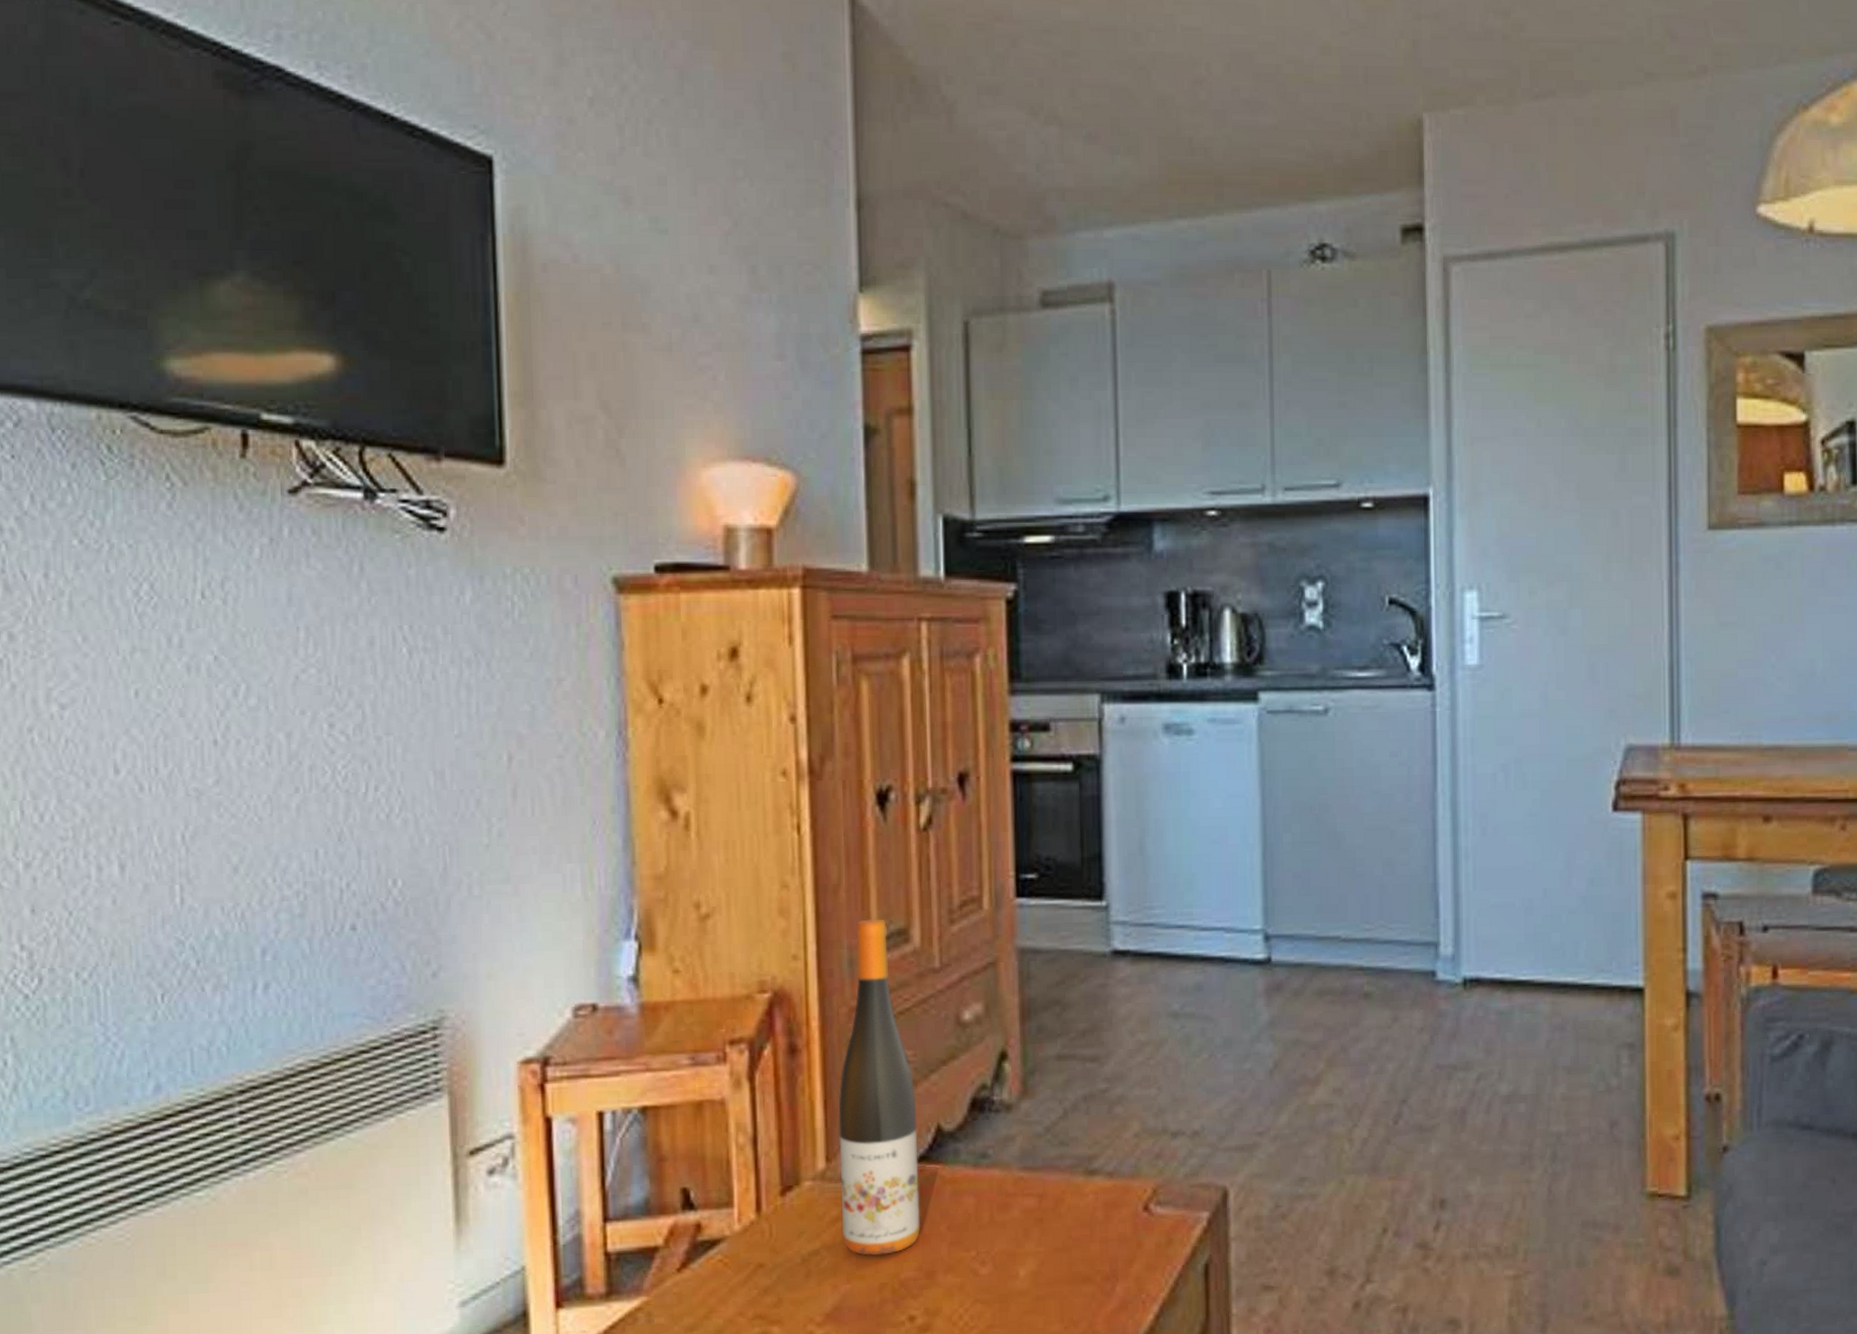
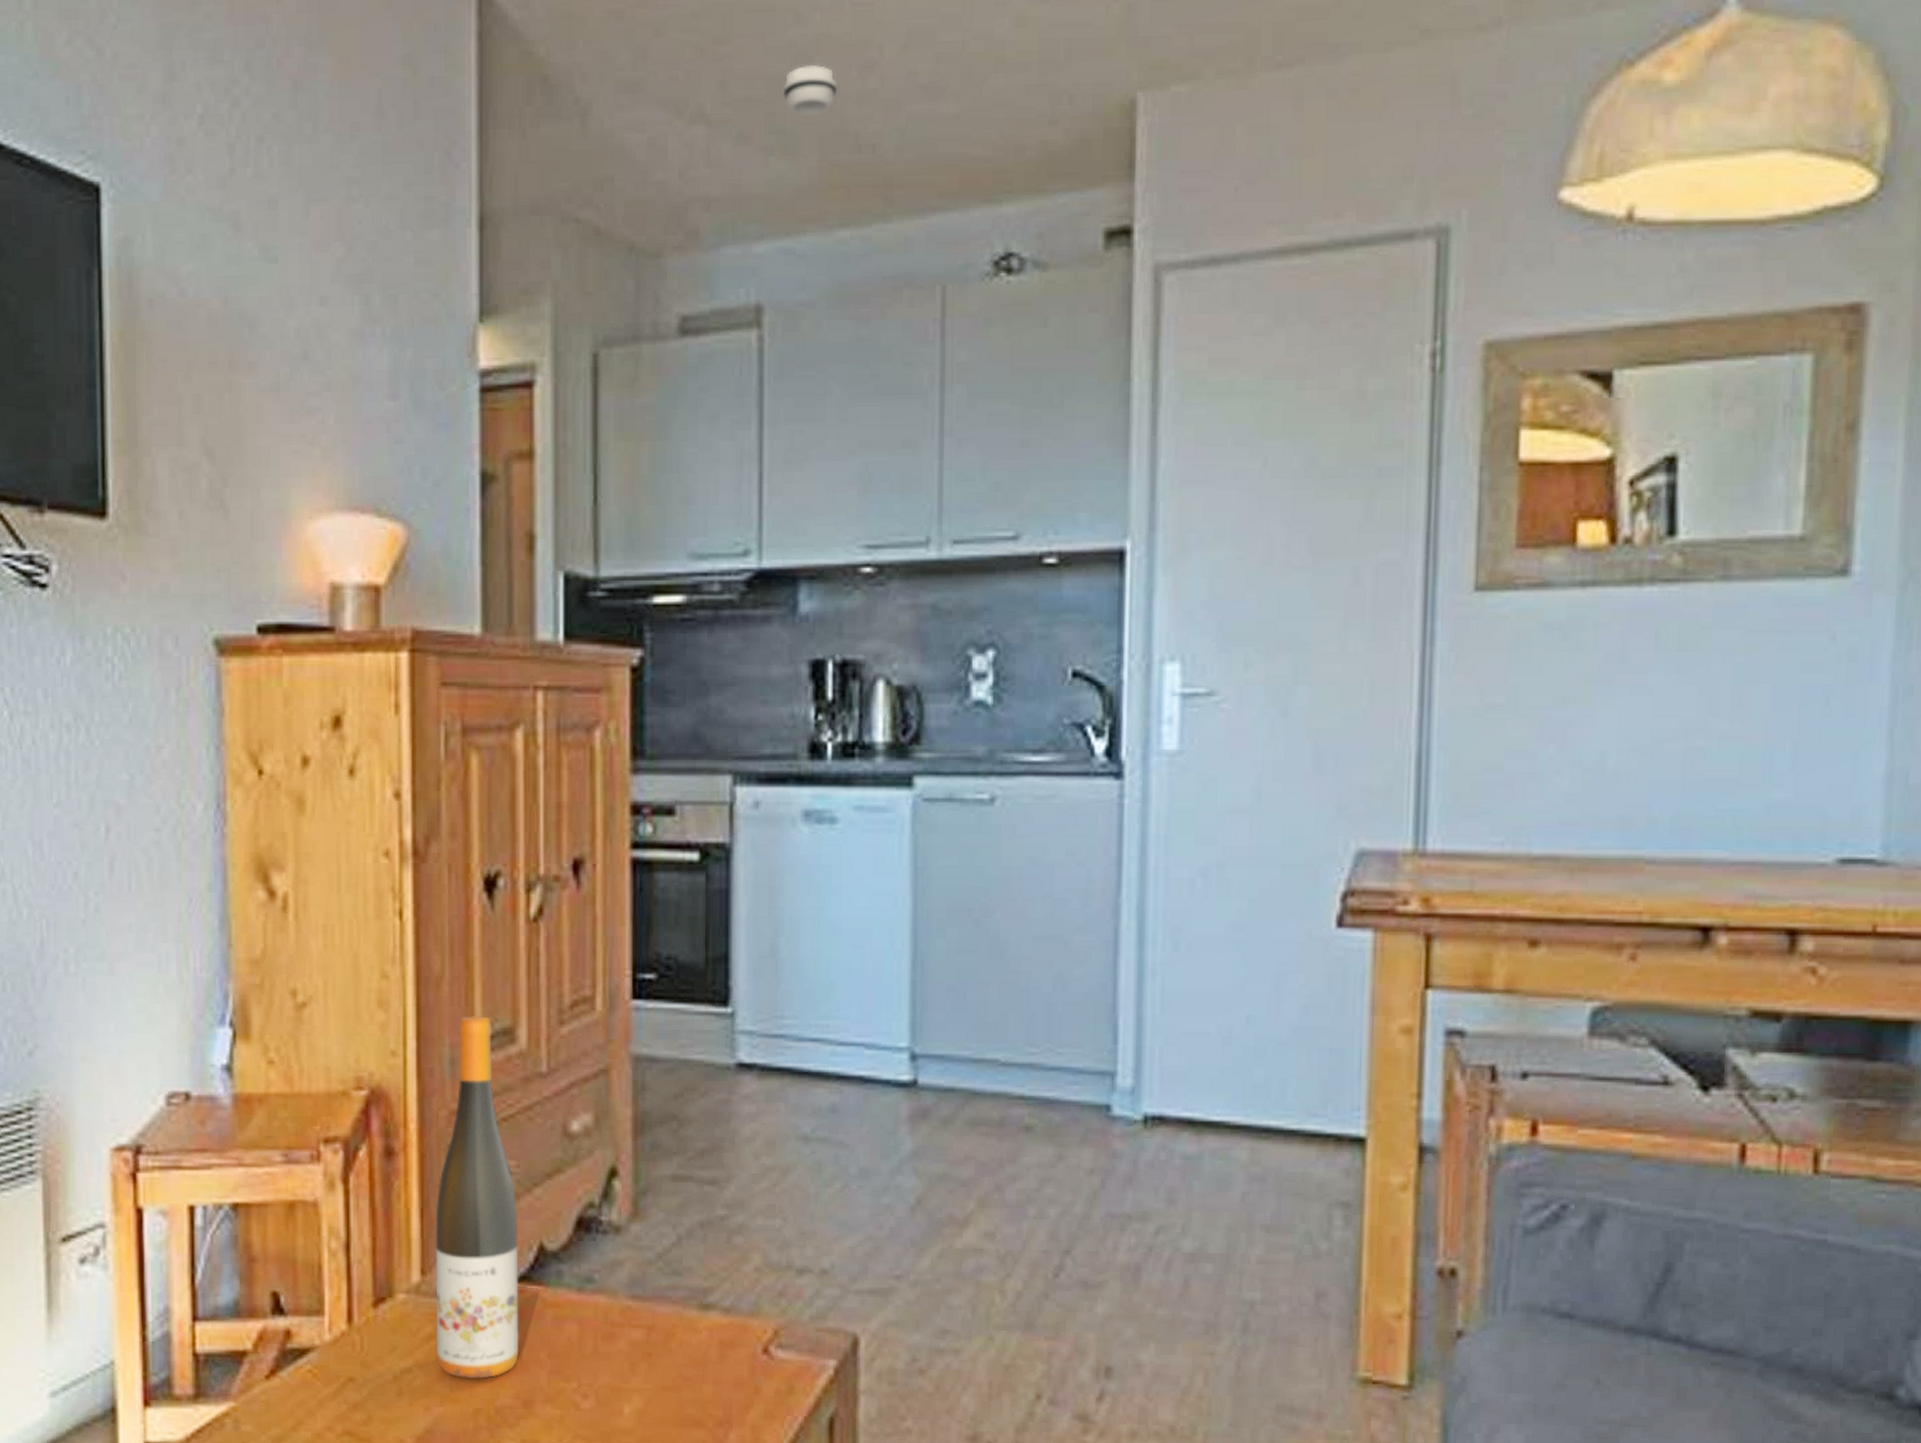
smoke detector: none [1125,77,1173,123] -> present [782,64,838,117]

